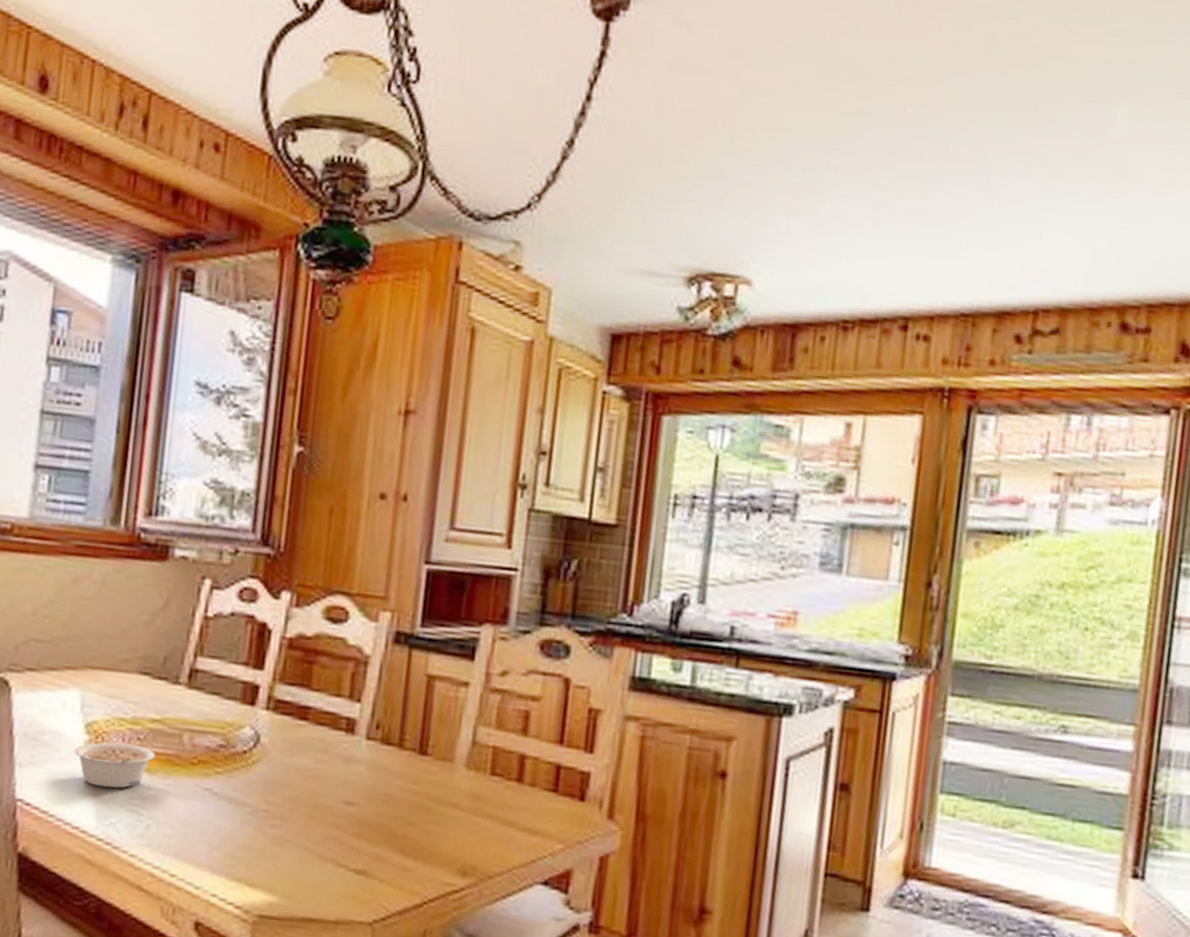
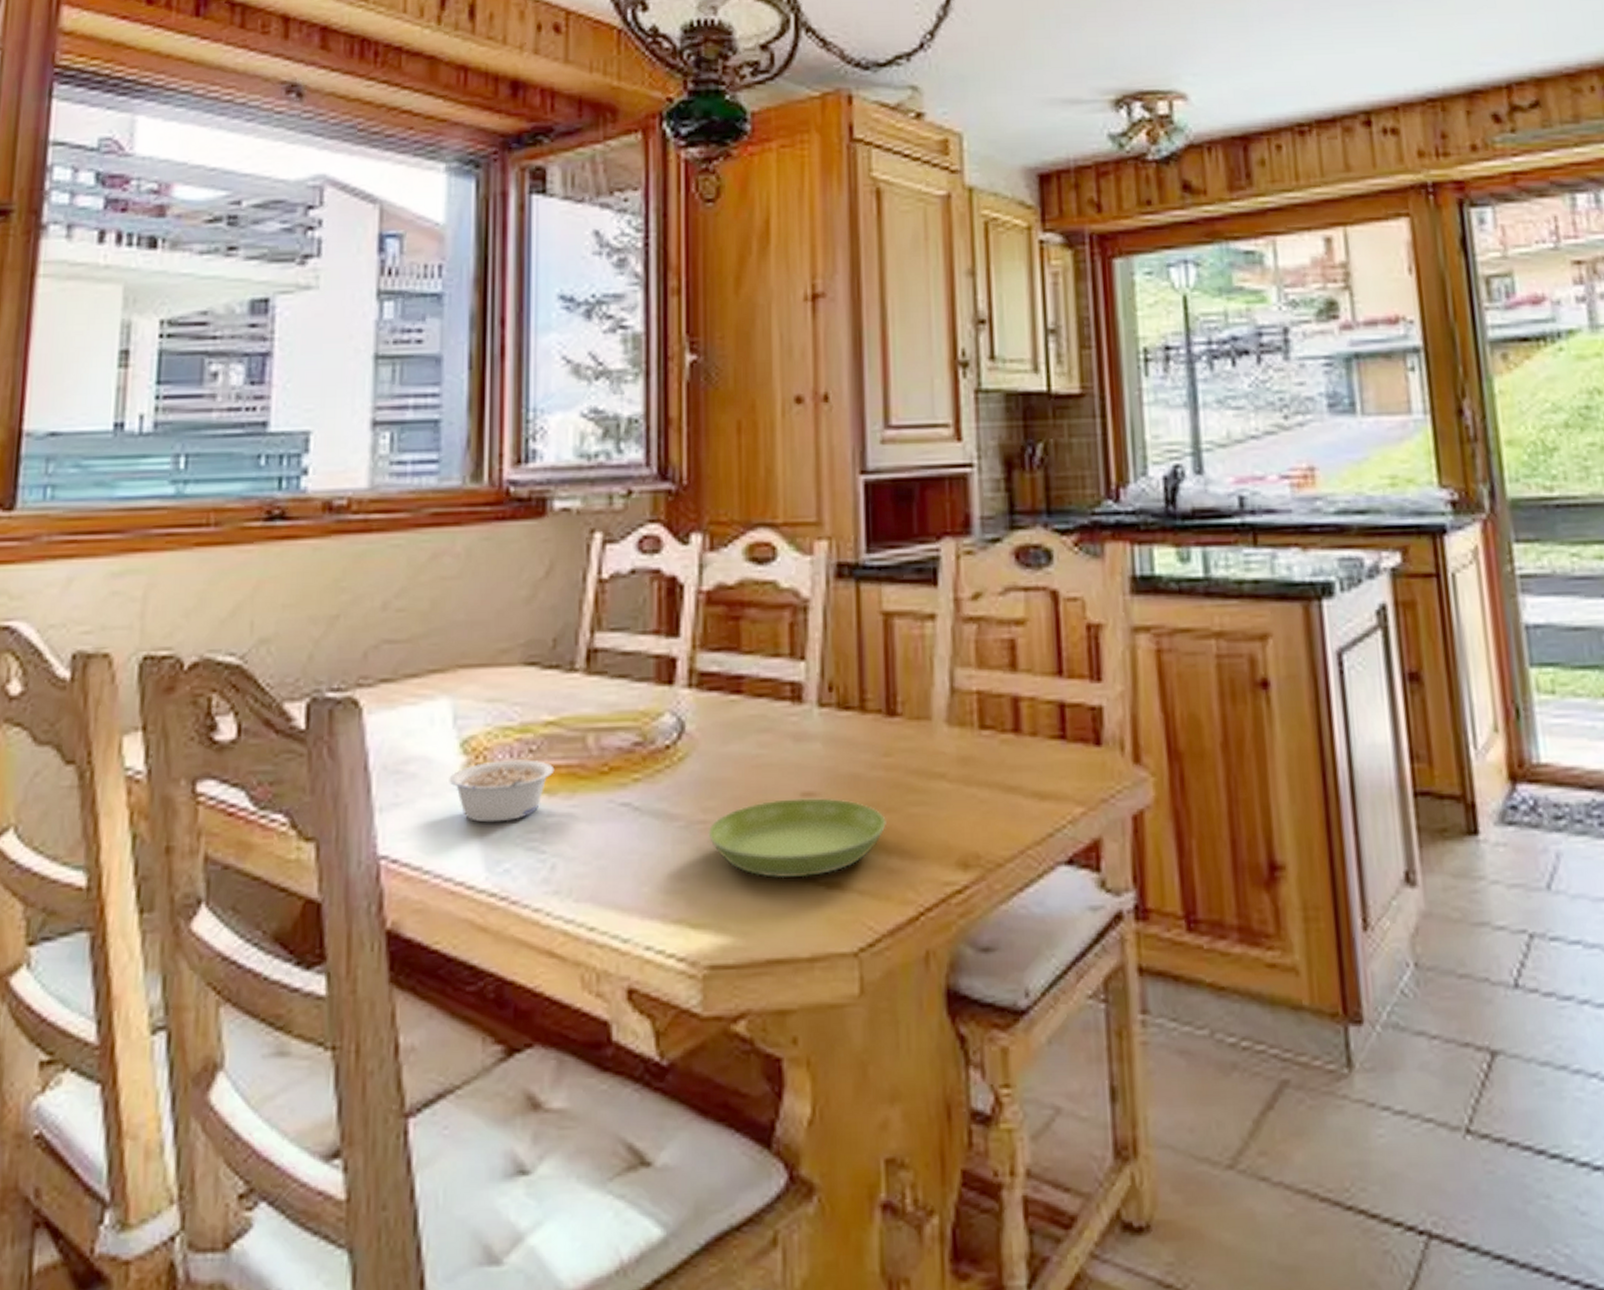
saucer: none [268,803,408,864] -> present [708,797,886,879]

